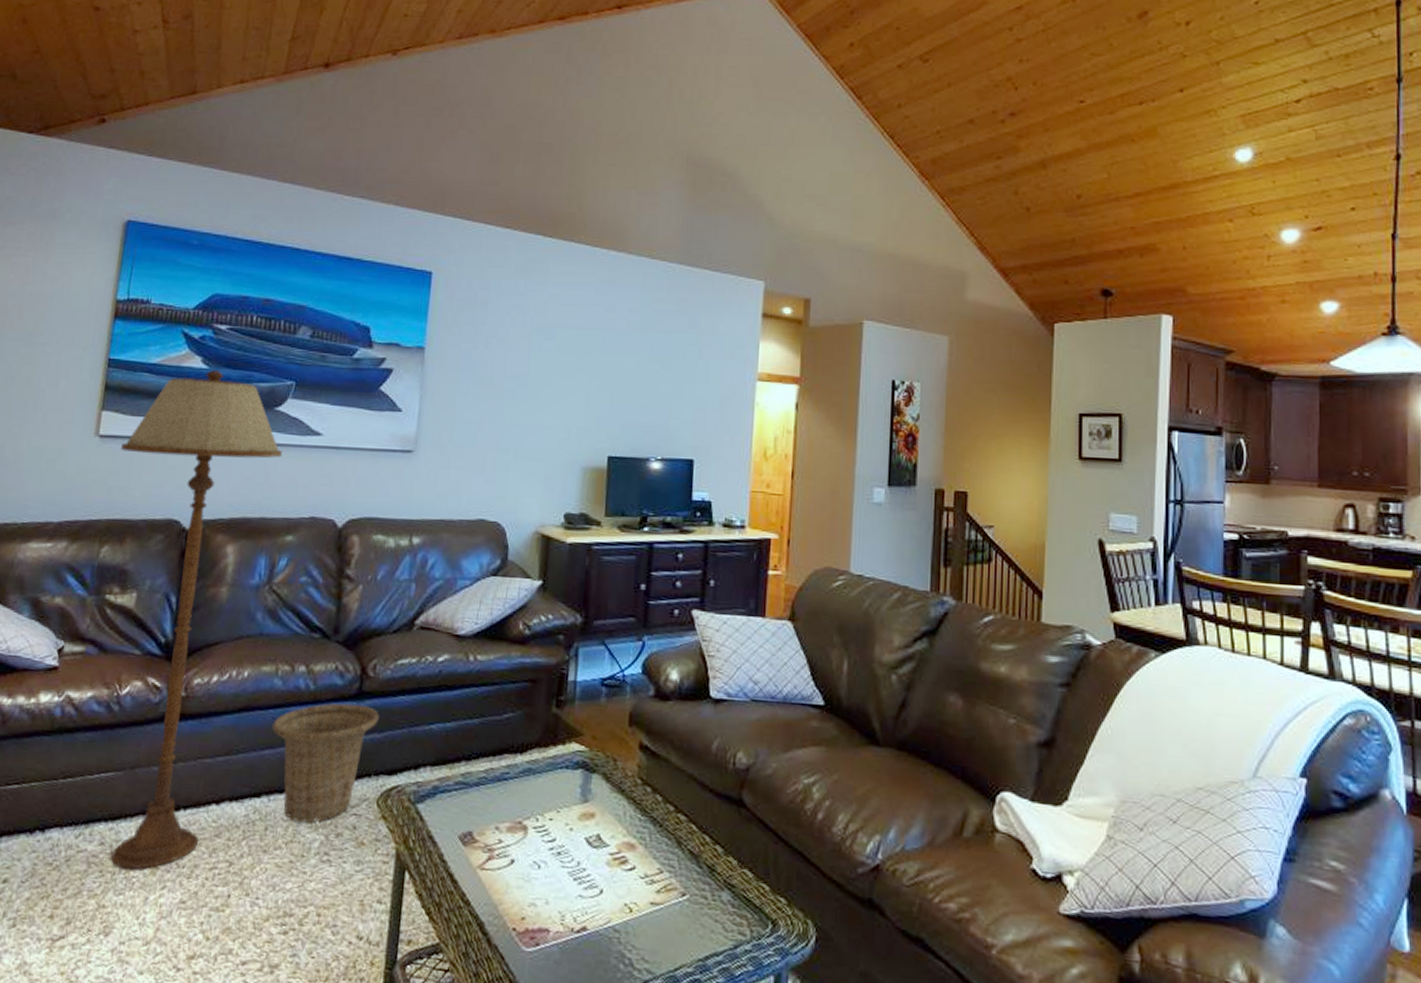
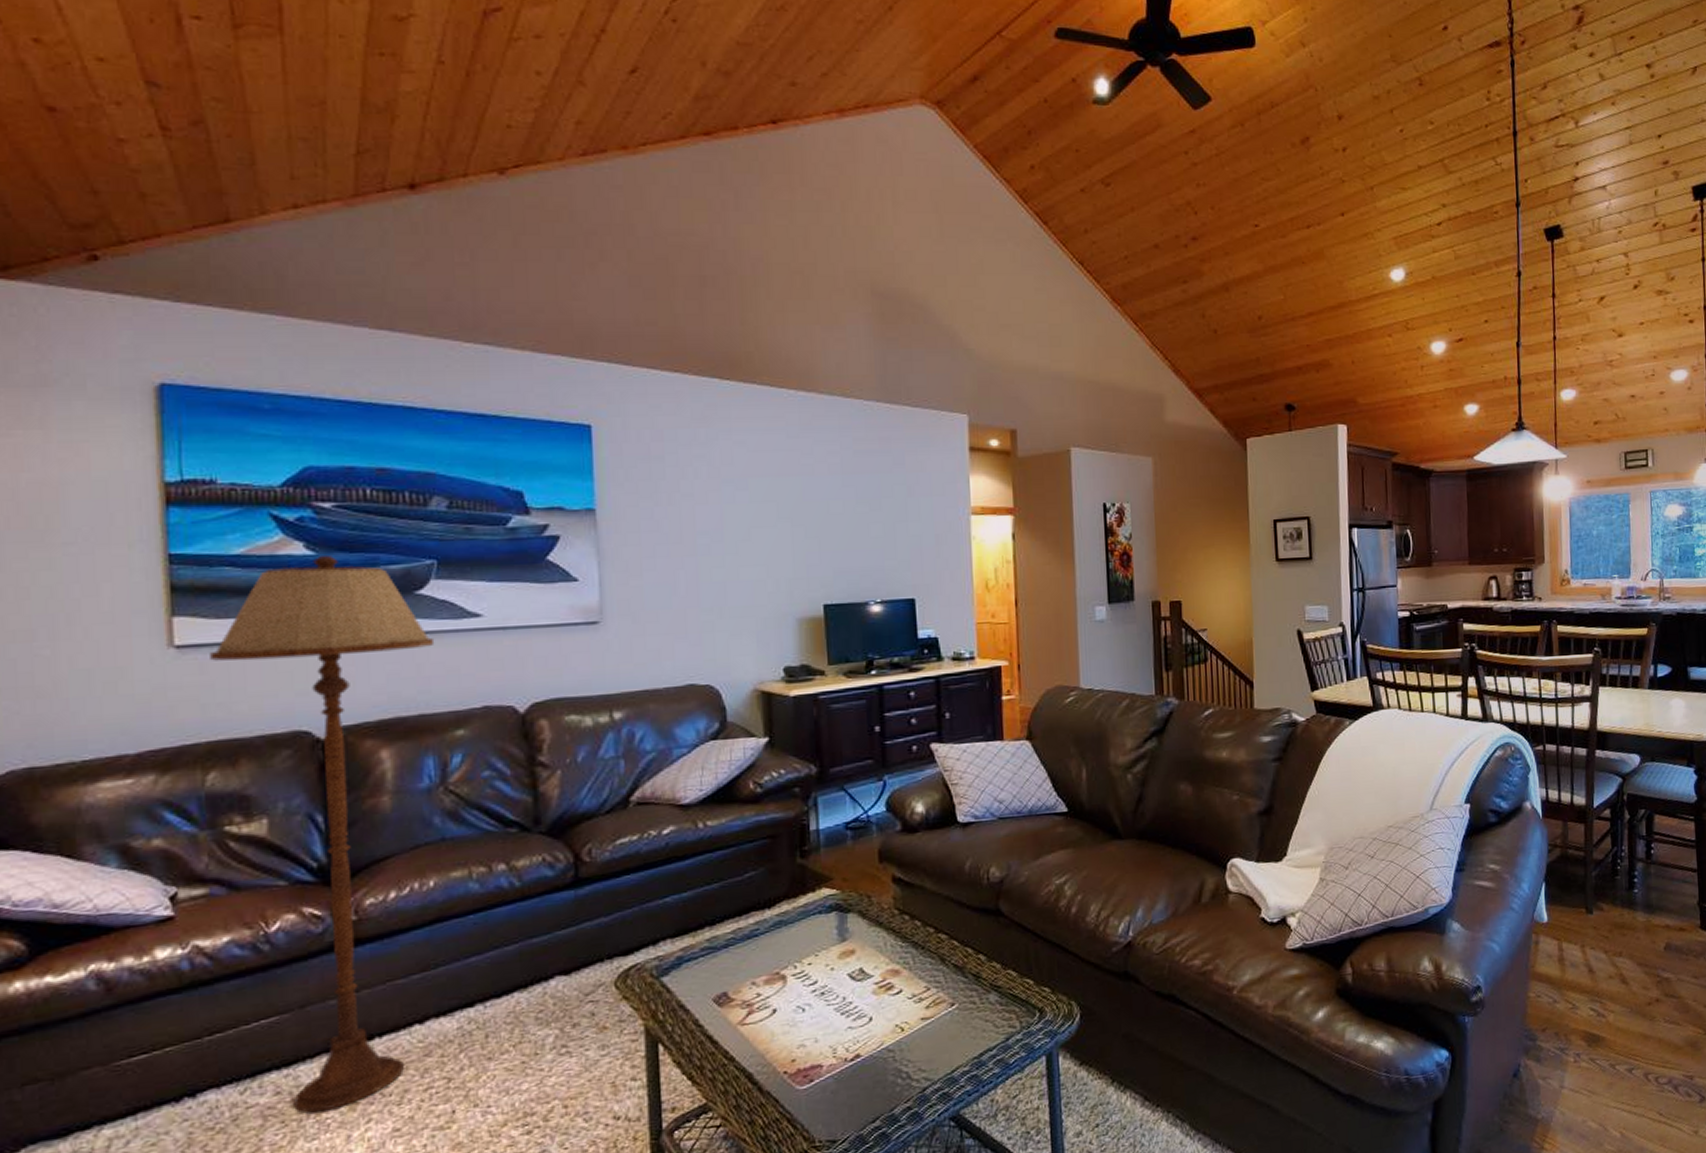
basket: present [272,703,379,823] -> none [475,891,603,1023]

